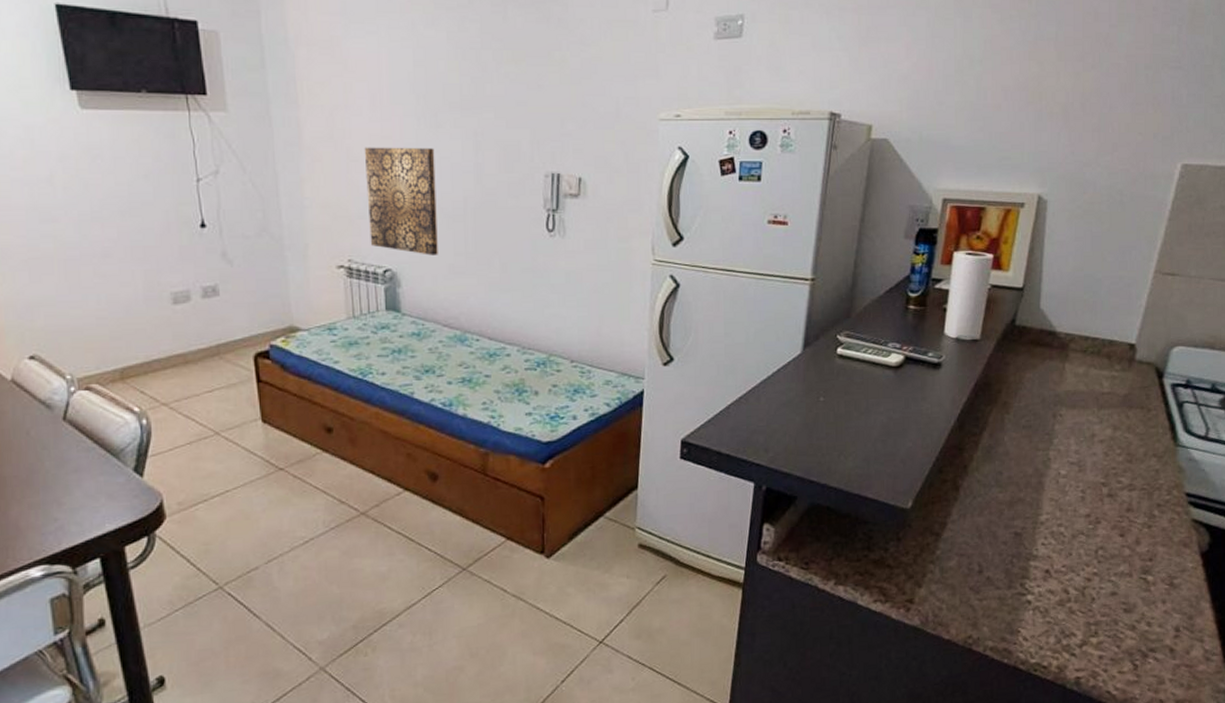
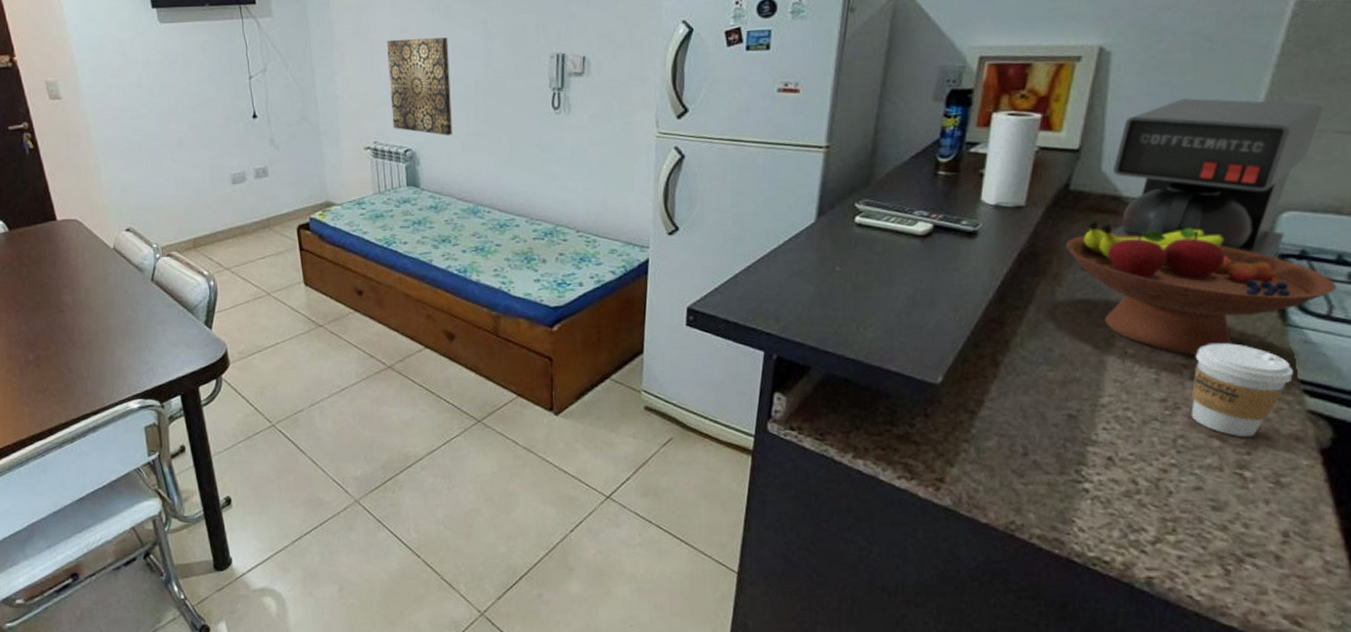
fruit bowl: none [1013,352,1211,474] -> present [1066,219,1336,355]
coffee maker: none [1048,245,1201,387] -> present [1111,98,1323,258]
coffee cup: none [1108,463,1182,546] -> present [1191,343,1293,438]

